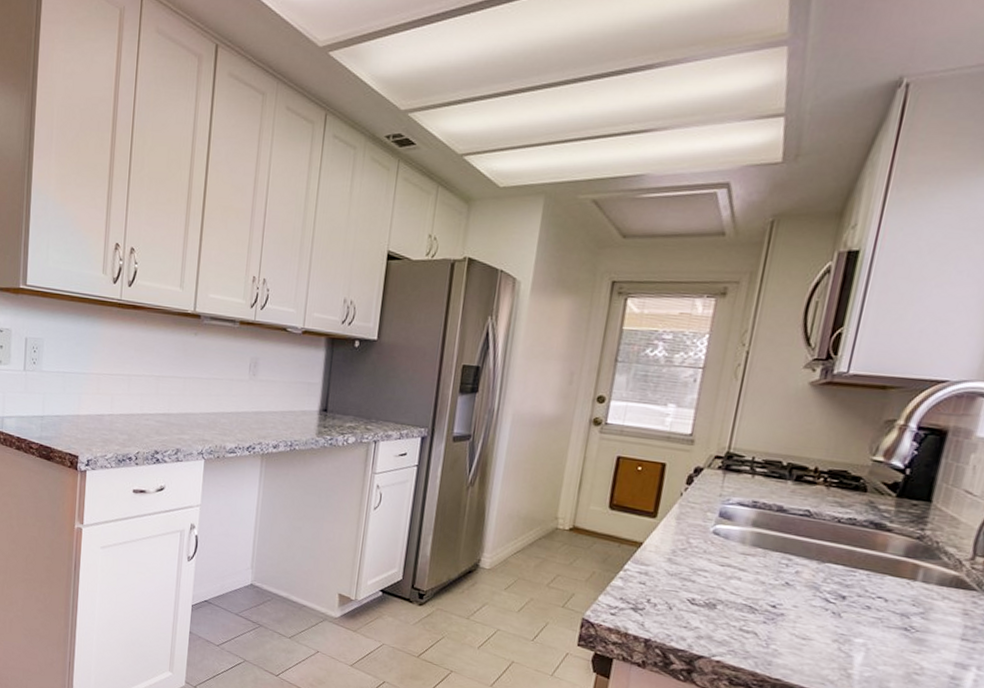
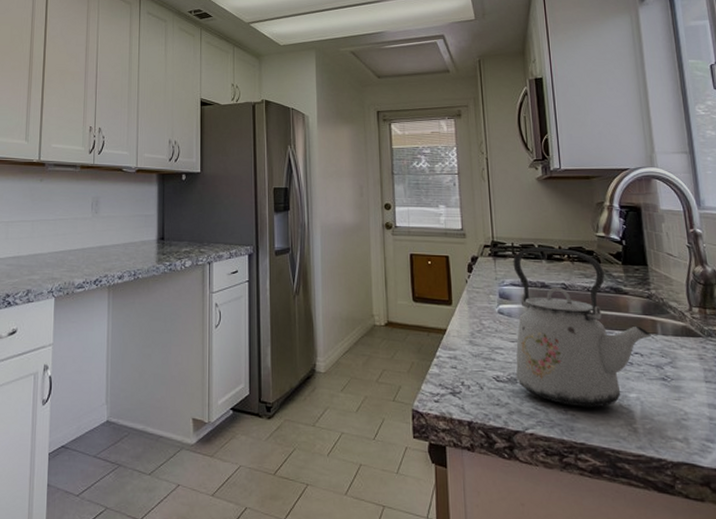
kettle: none [716,464,907,647] -> present [513,247,651,408]

